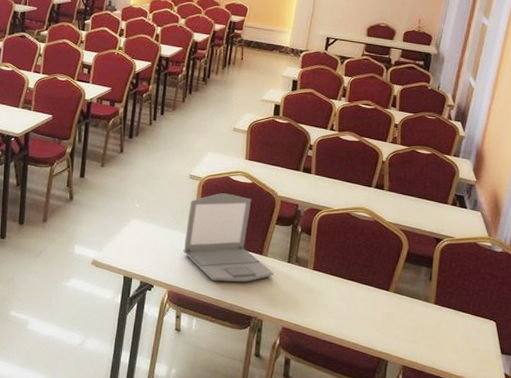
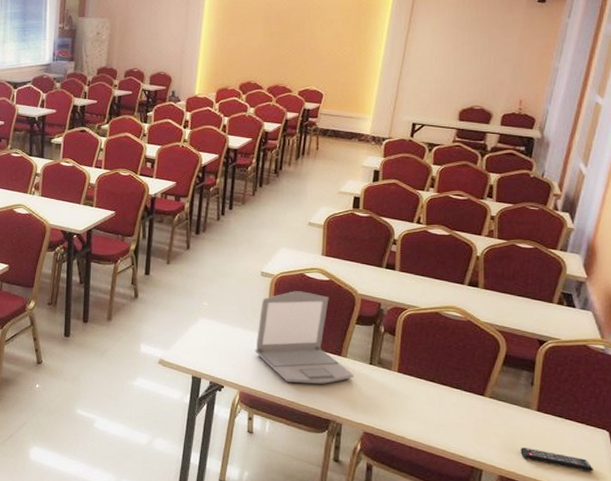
remote control: none [421,339,483,359] -> present [520,447,593,471]

